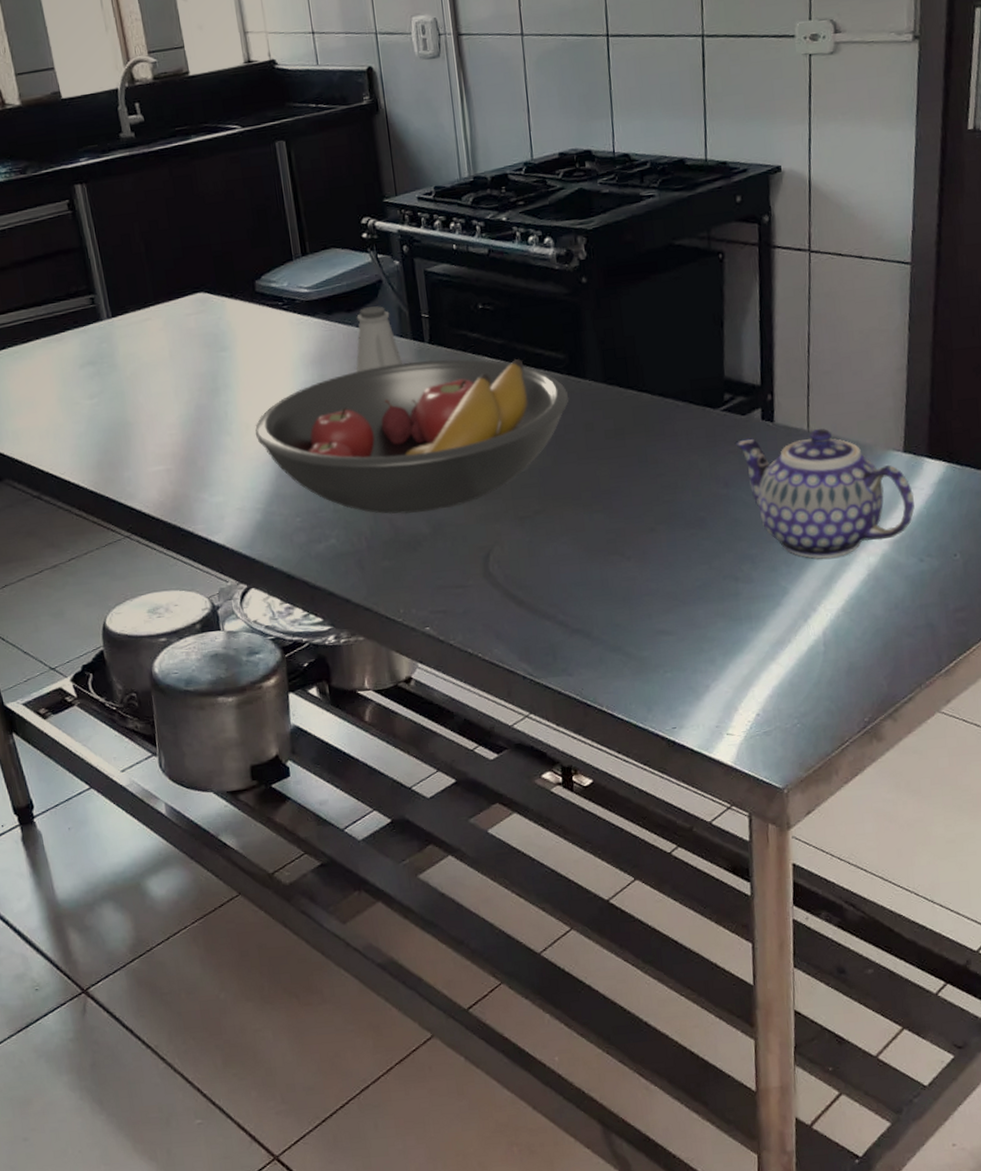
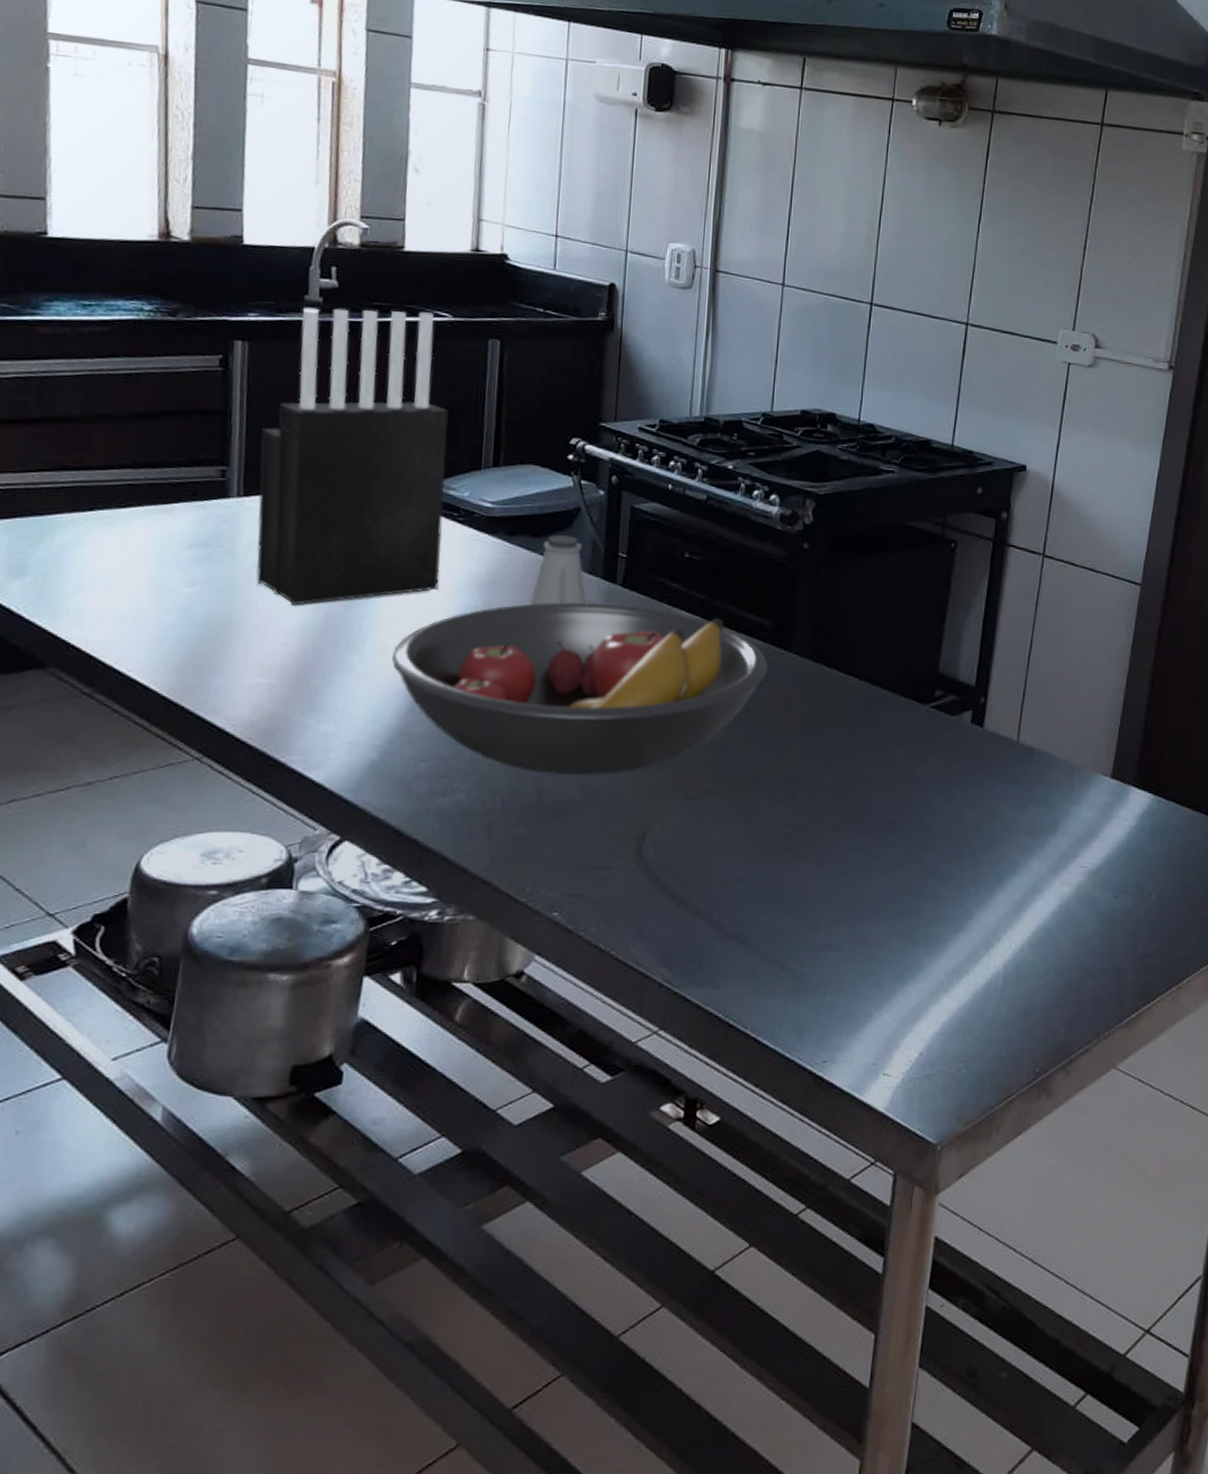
knife block: none [112,127,280,403] -> present [256,307,448,606]
teapot: present [734,428,915,559] -> none [939,740,1116,883]

